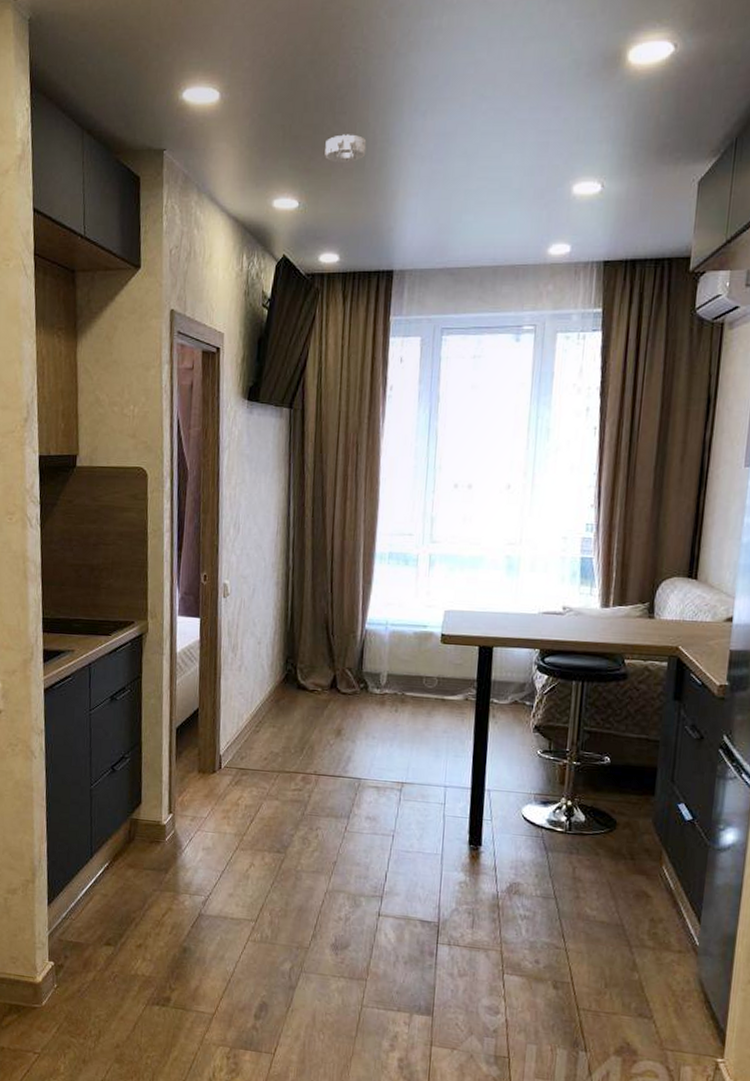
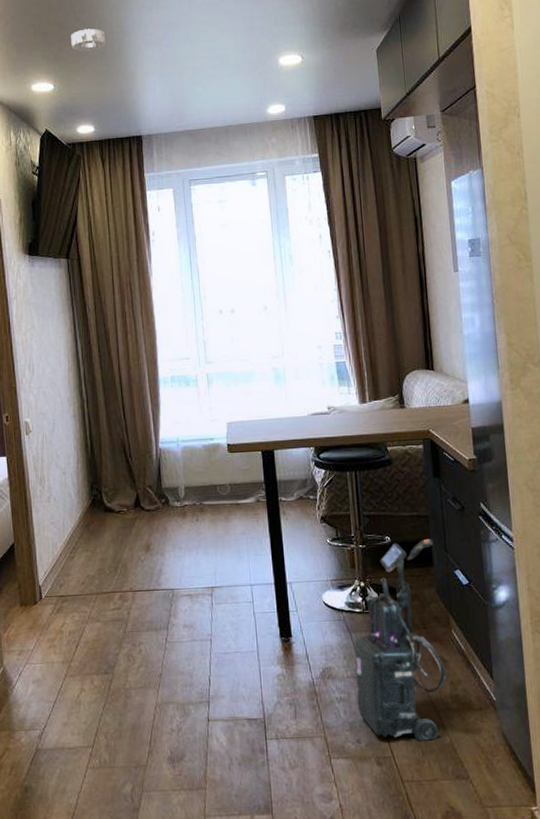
vacuum cleaner: none [542,764,660,974] -> present [355,538,446,741]

